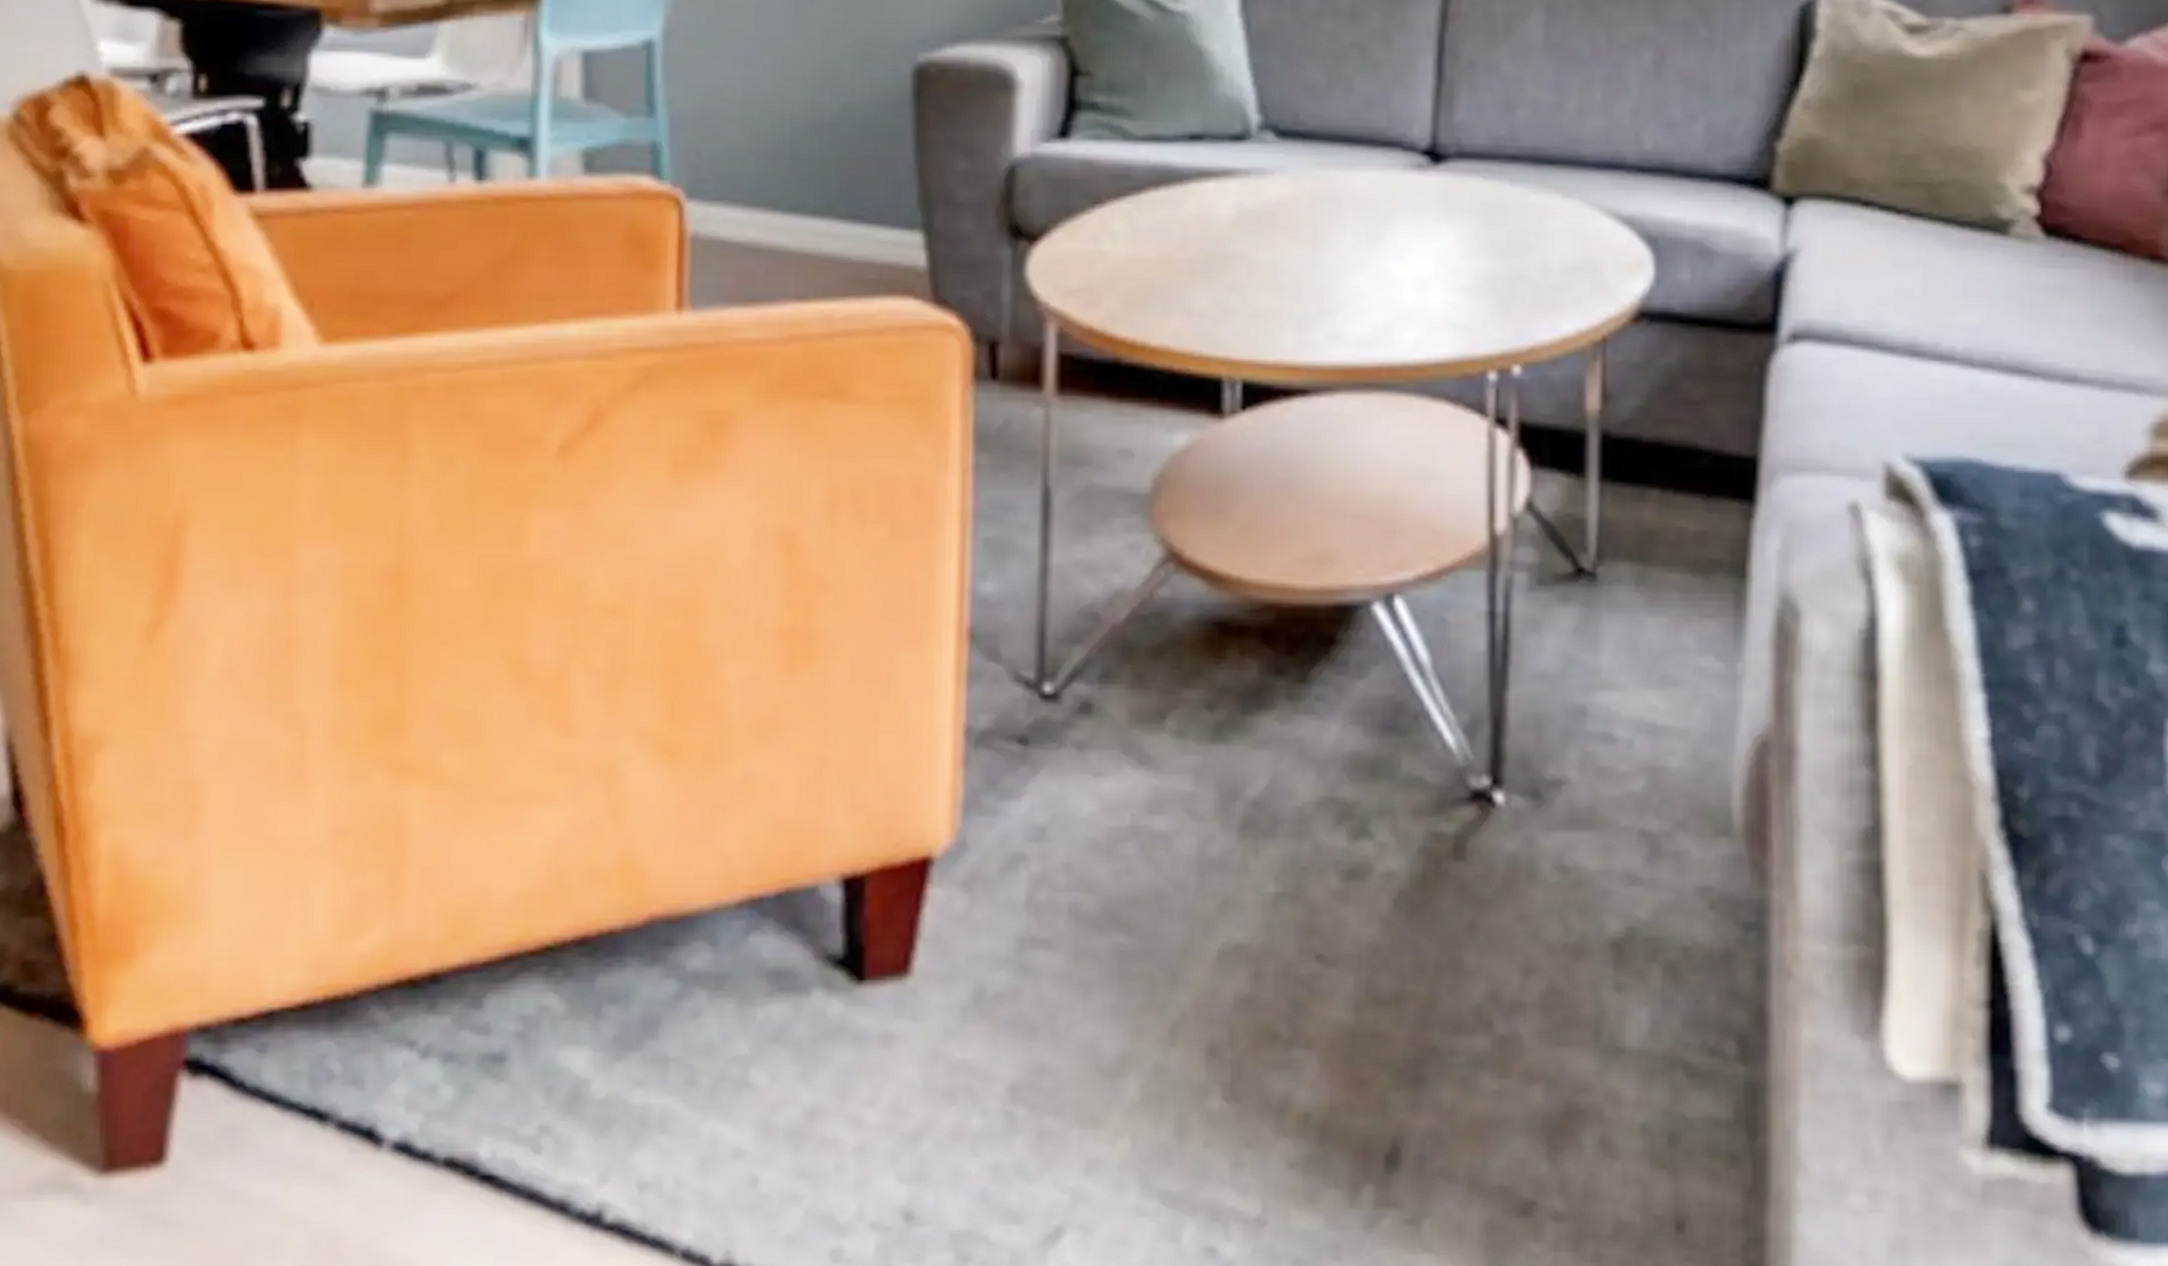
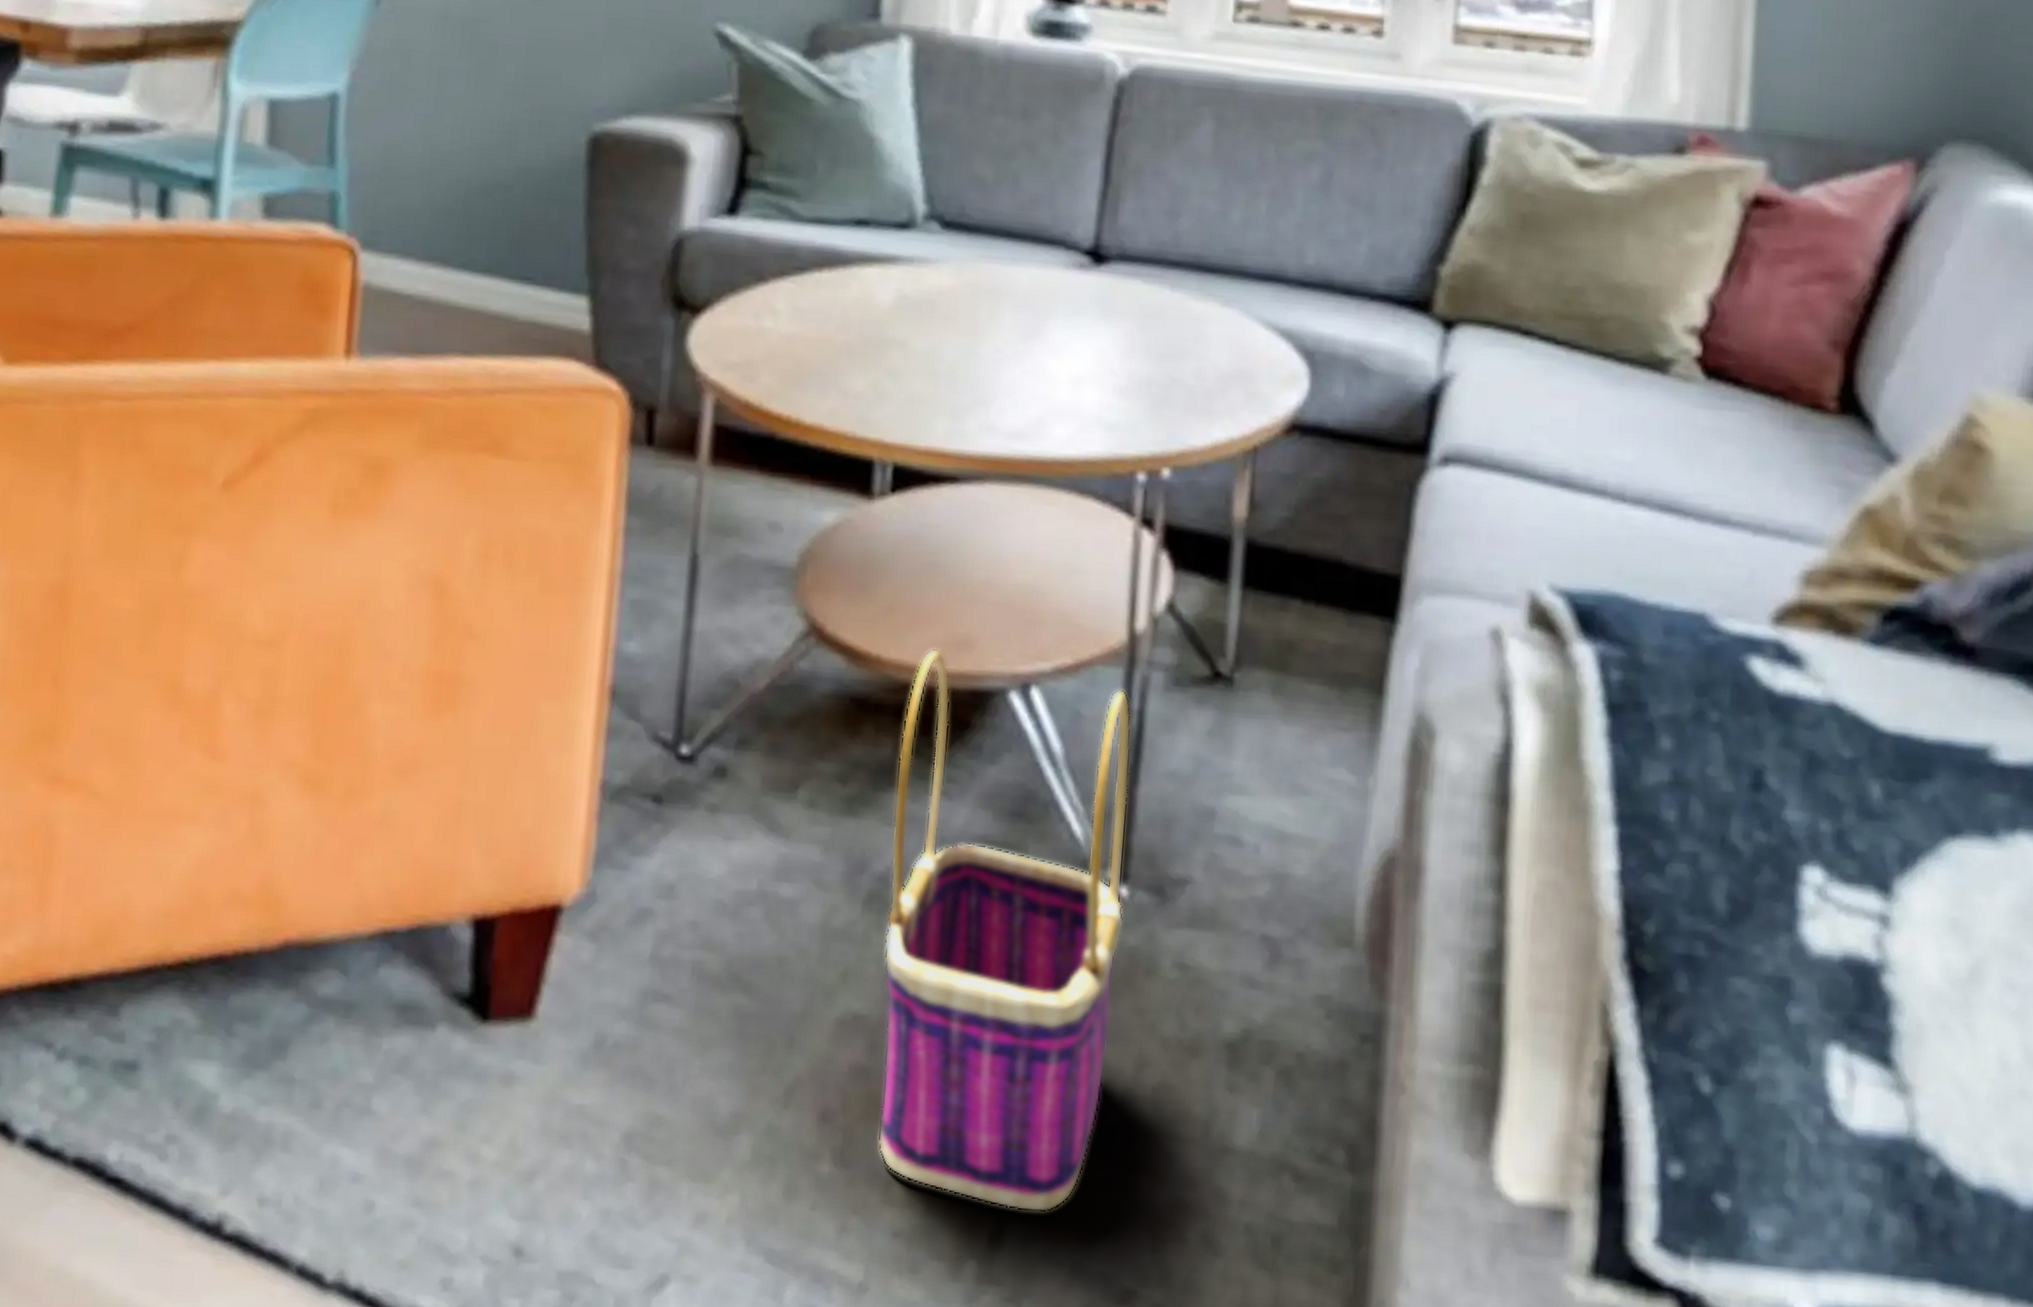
basket: none [1263,565,1501,1130] -> present [877,648,1131,1213]

